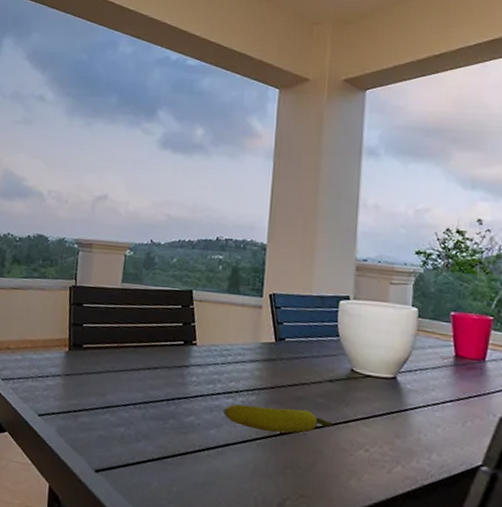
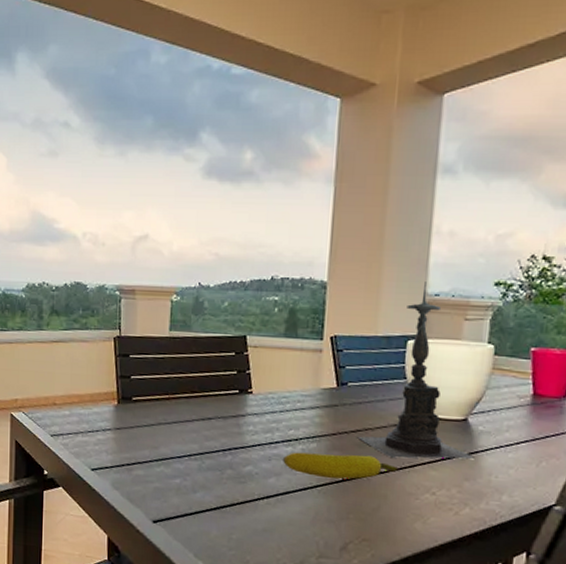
candle holder: none [294,248,405,416] -> present [357,282,476,459]

